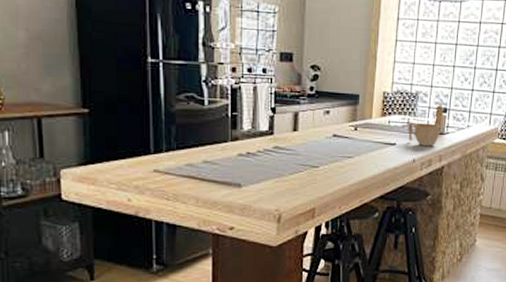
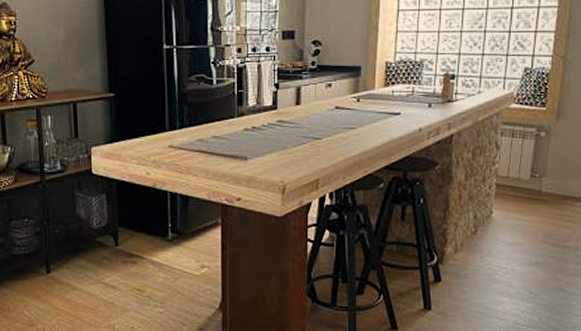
cup: present [408,122,439,147] -> none [413,91,447,115]

